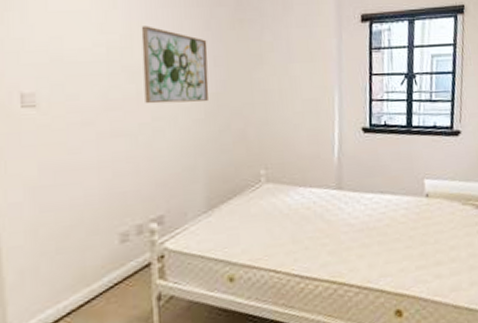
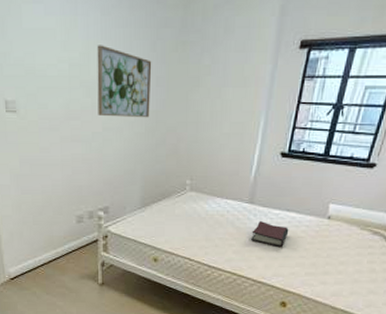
hardback book: none [345,208,388,240] -> present [251,220,289,248]

